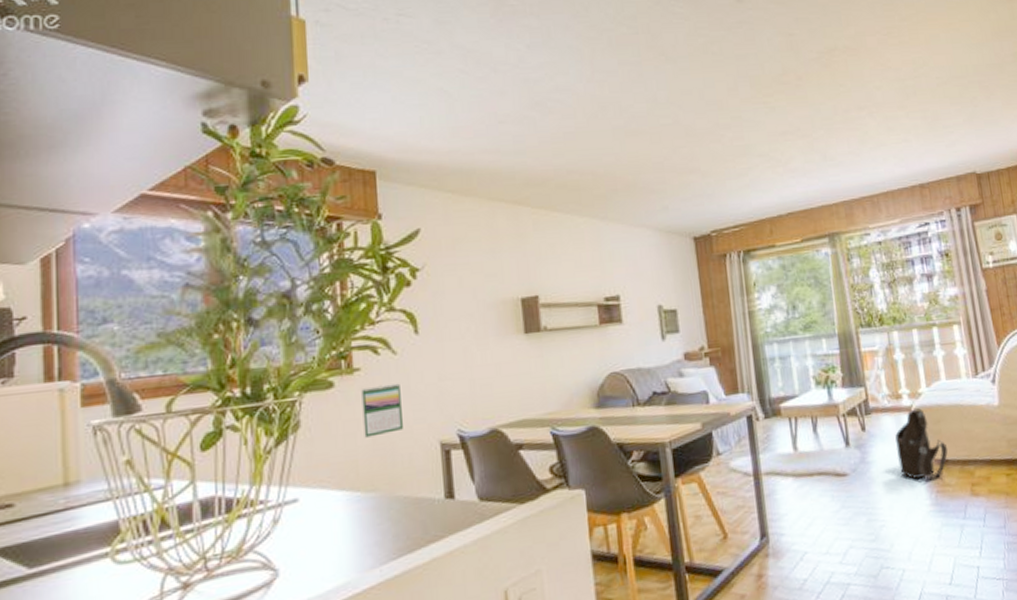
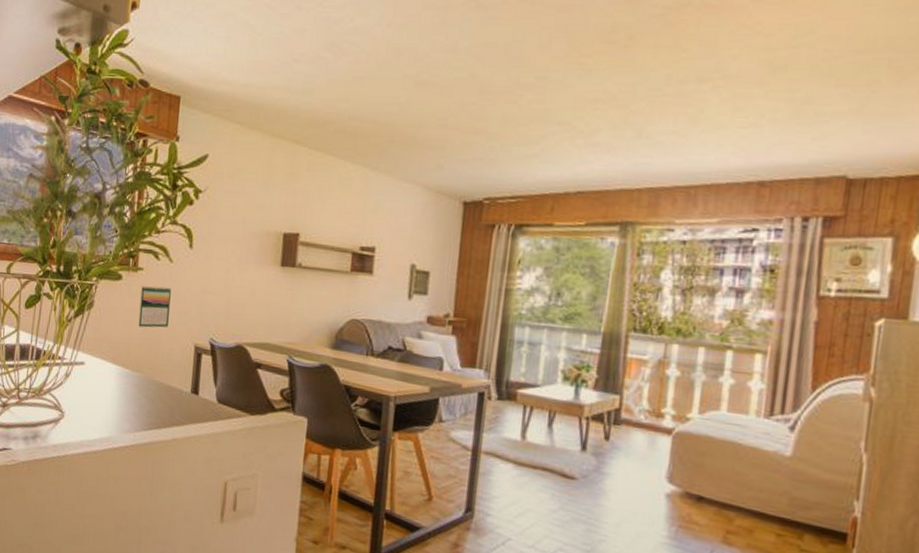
shoulder bag: present [895,408,948,479] -> none [639,432,706,513]

